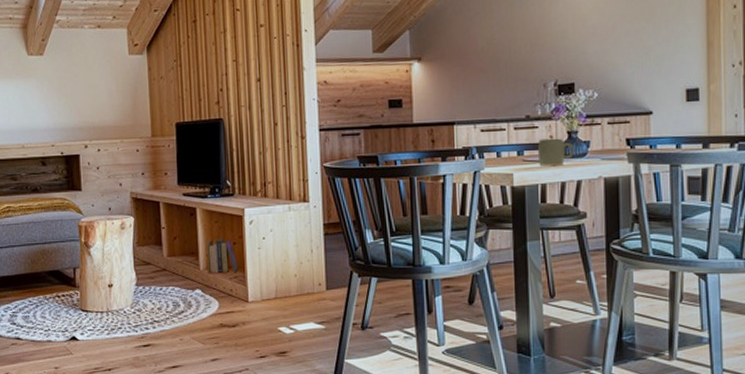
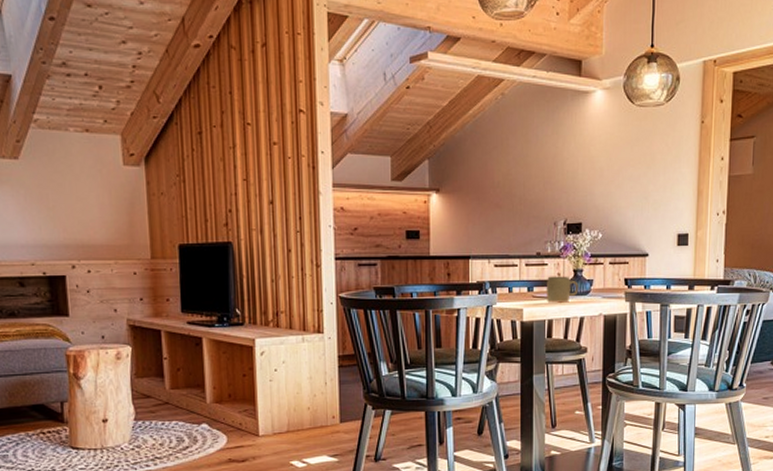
books: present [205,237,239,274] -> none [212,369,249,407]

